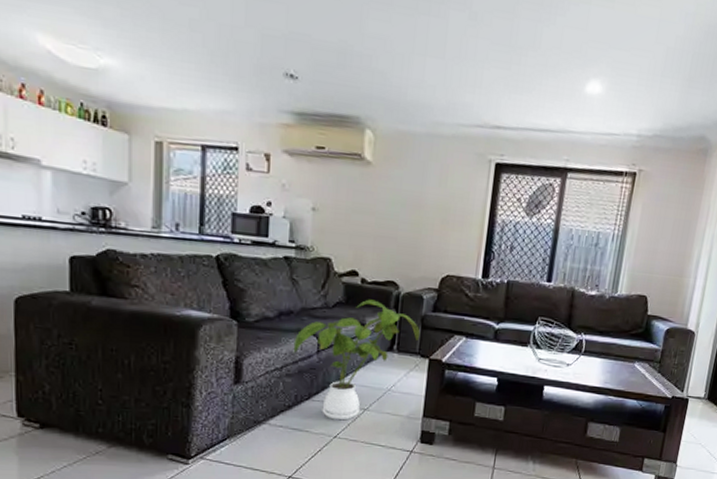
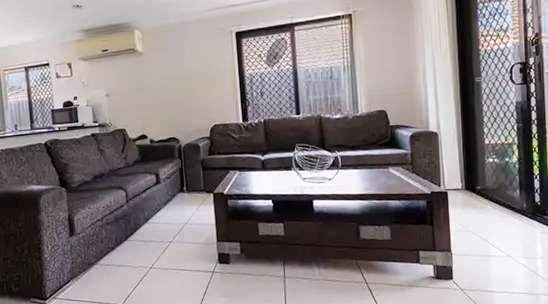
house plant: present [293,299,421,421] -> none [108,154,203,254]

